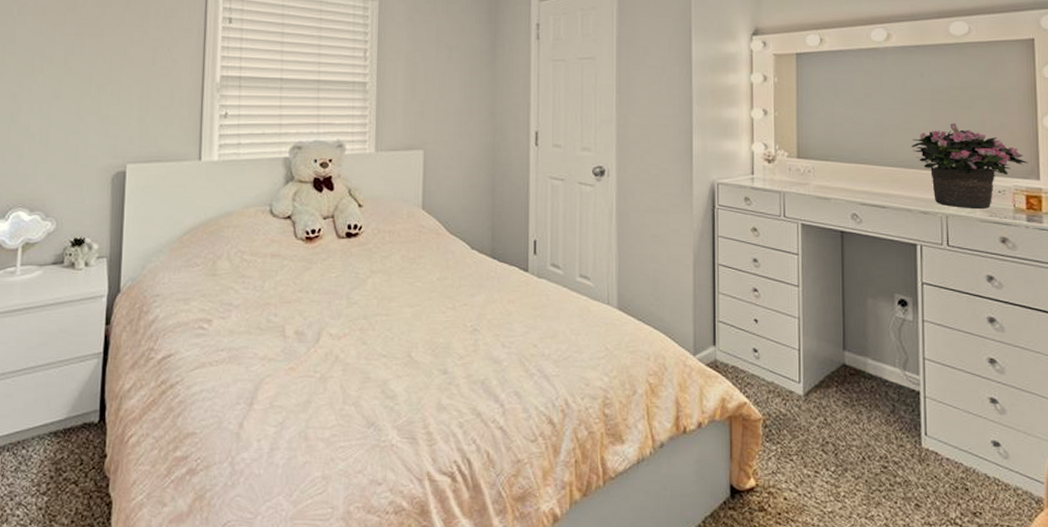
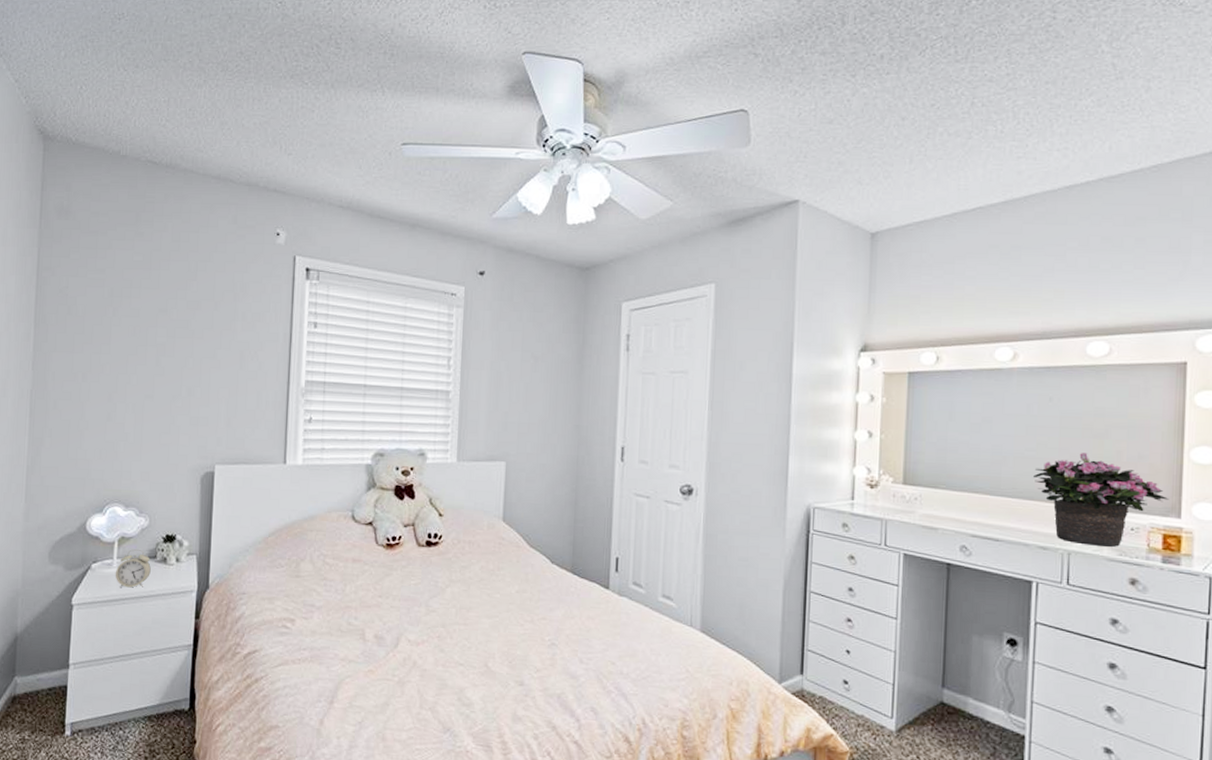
alarm clock: none [18,254,58,296] -> present [115,548,151,588]

